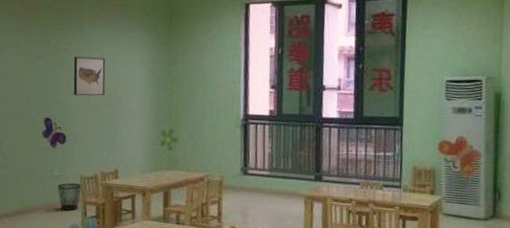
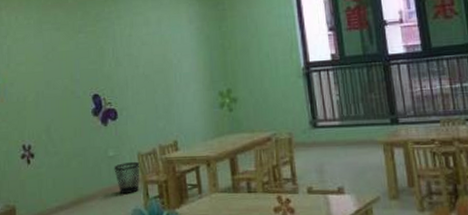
wall art: present [73,56,106,96] -> none [117,22,154,66]

